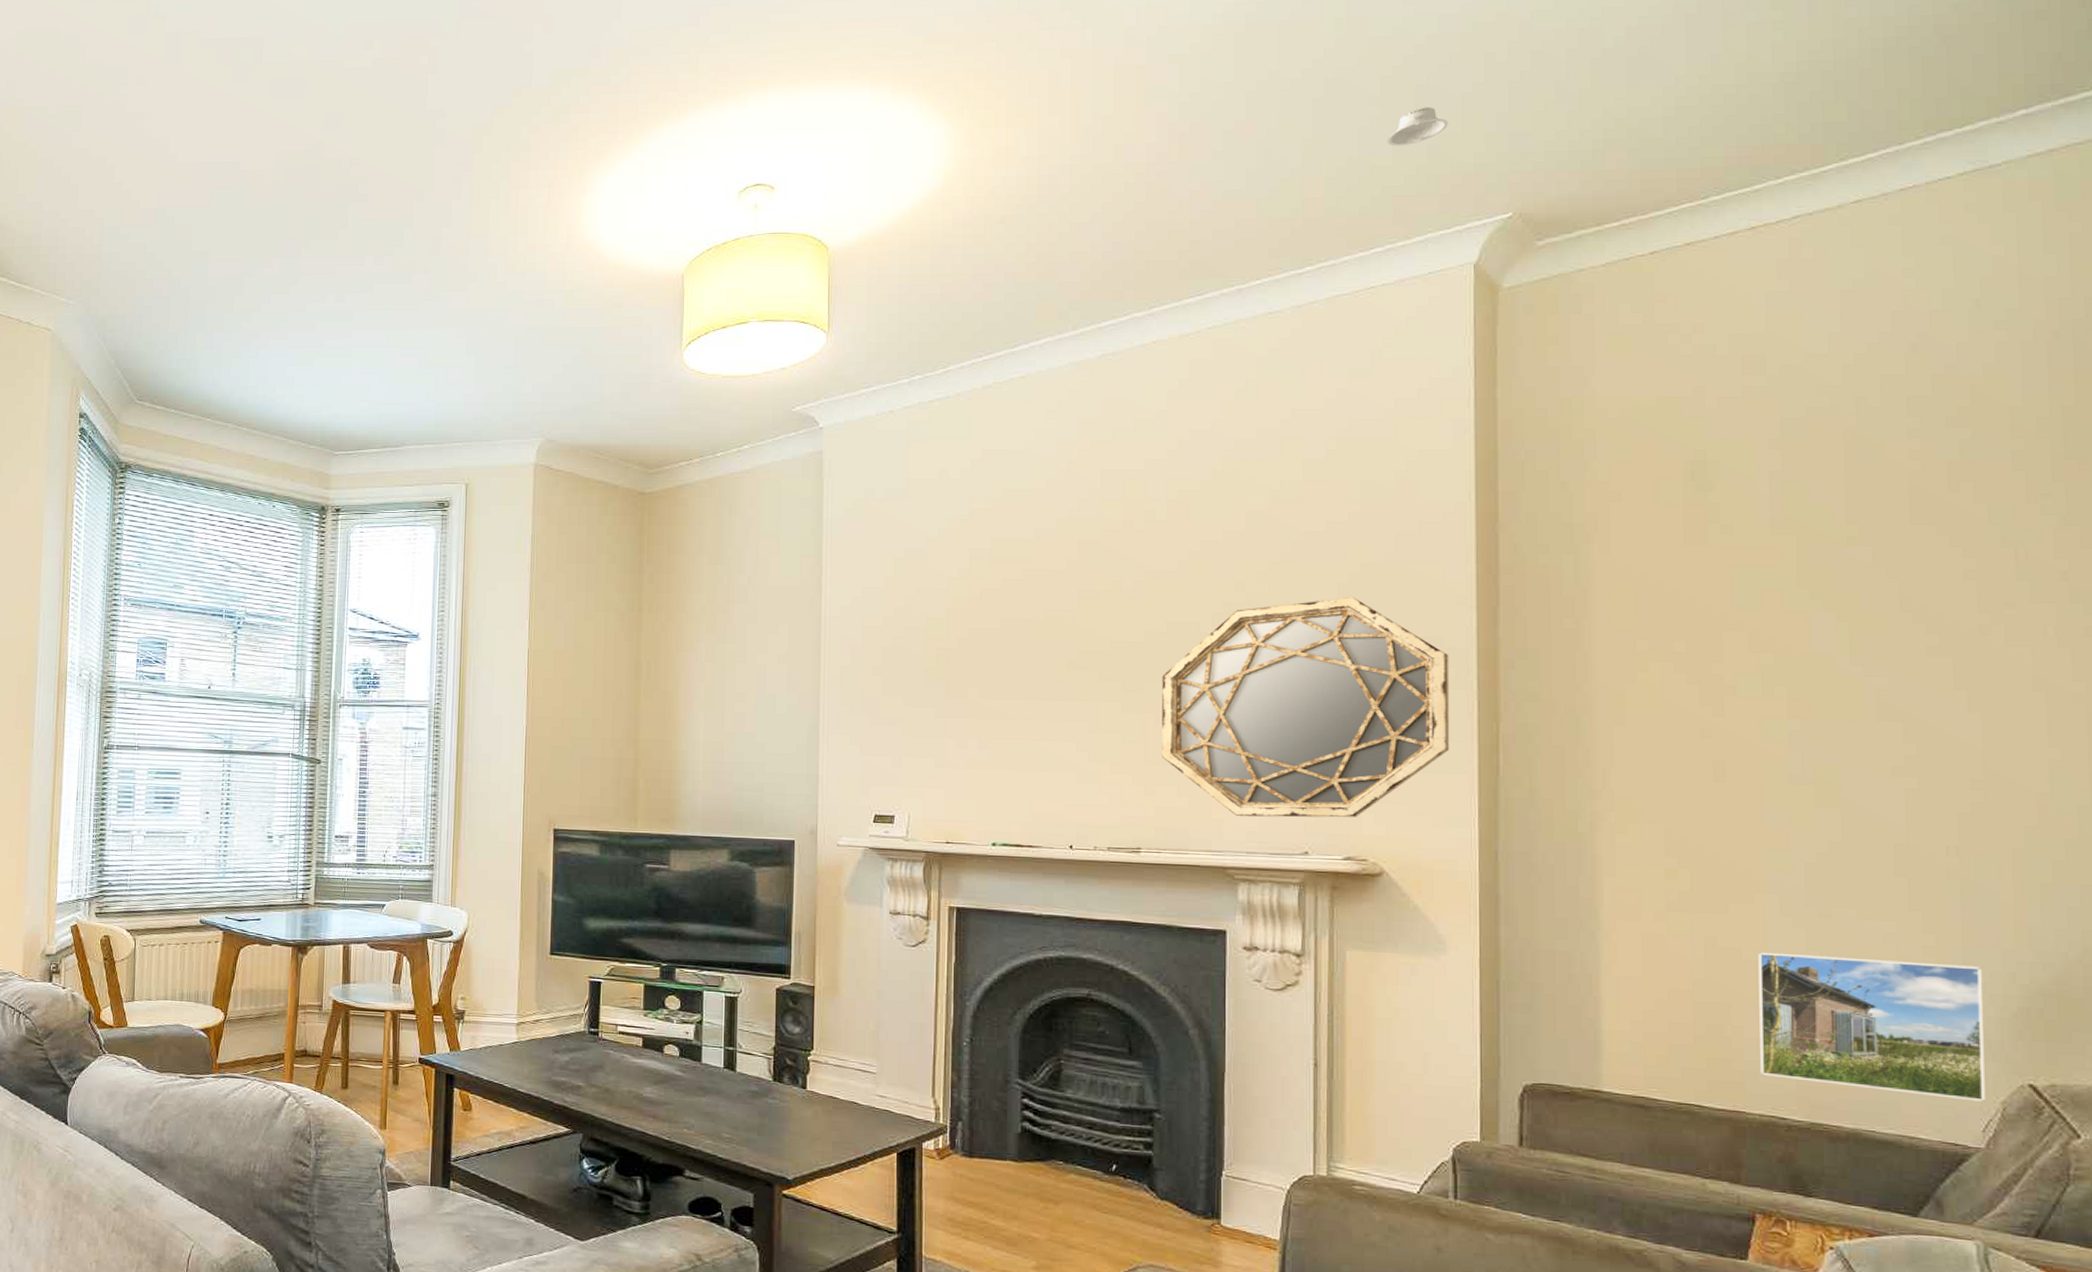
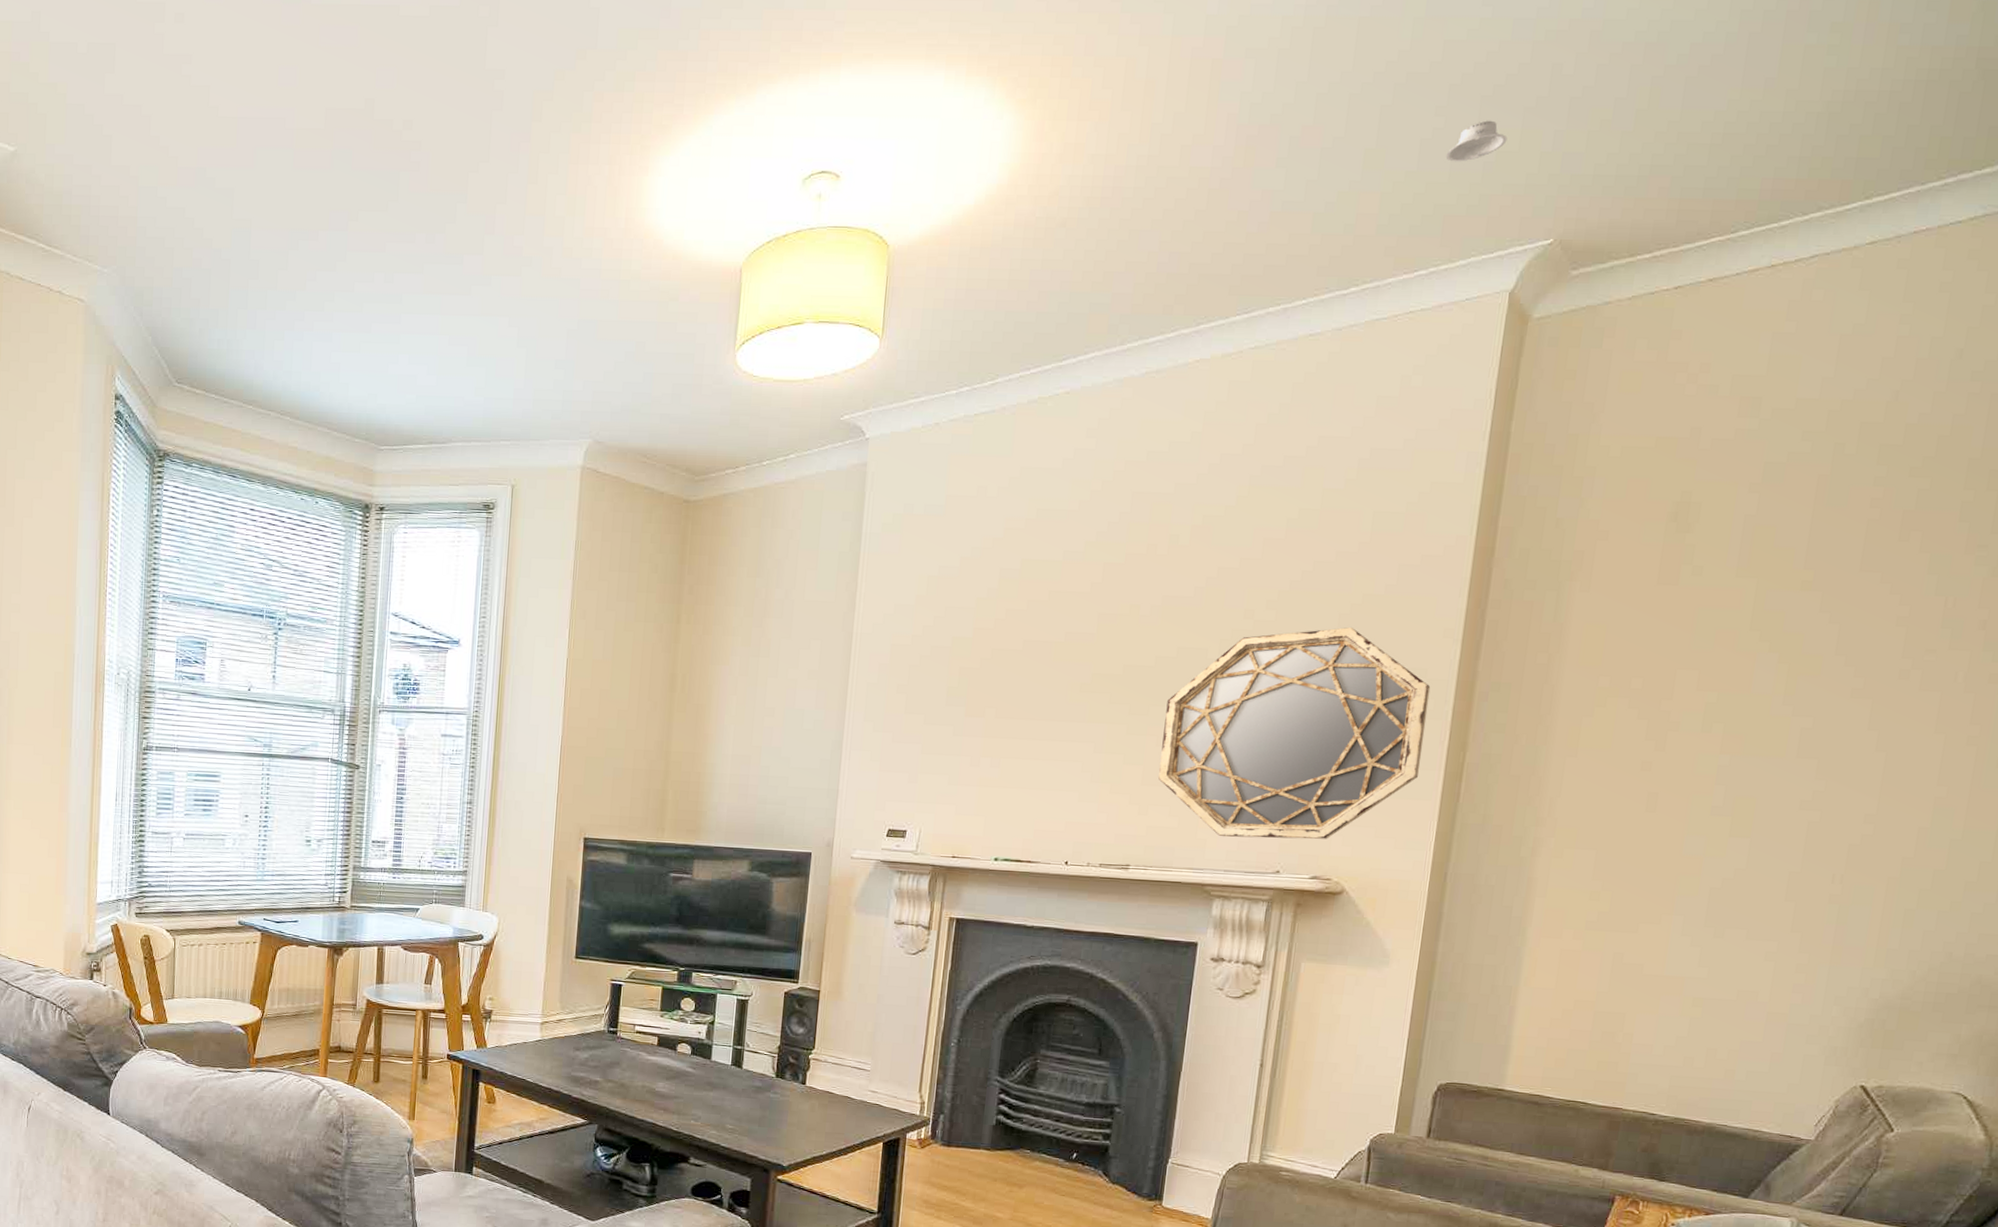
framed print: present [1758,952,1985,1102] -> none [1641,967,1842,1100]

